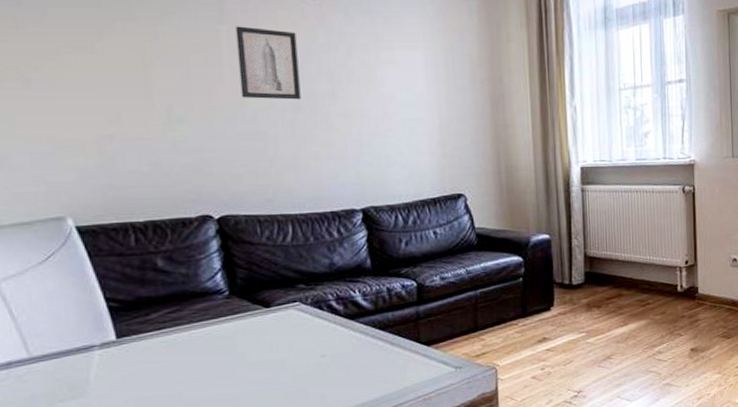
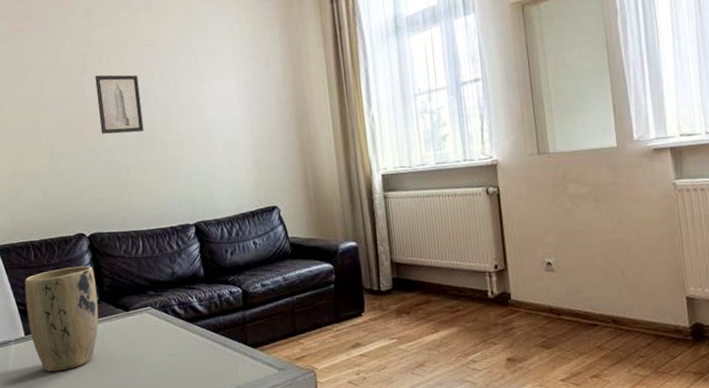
plant pot: none [118,254,228,382] -> present [24,266,99,372]

